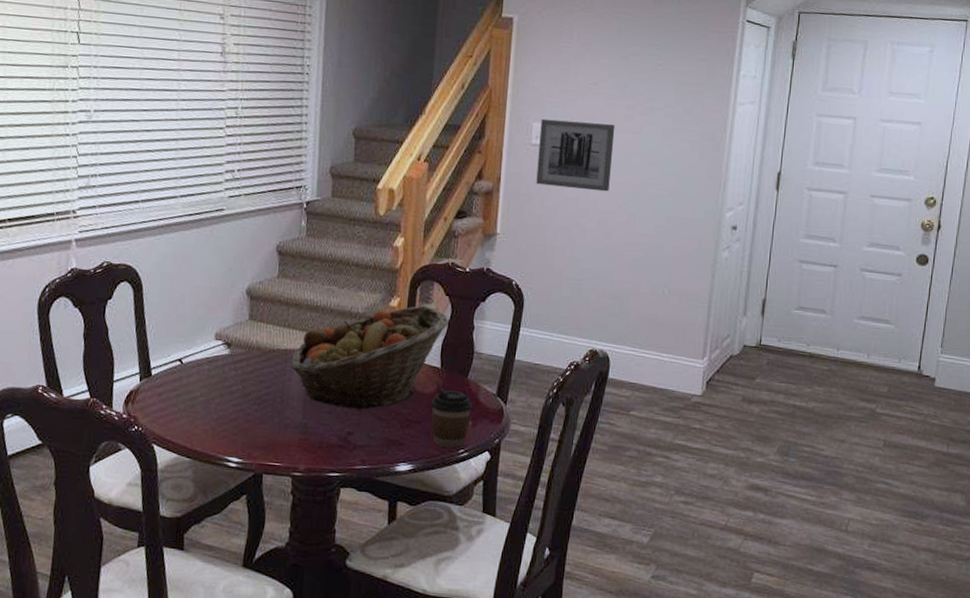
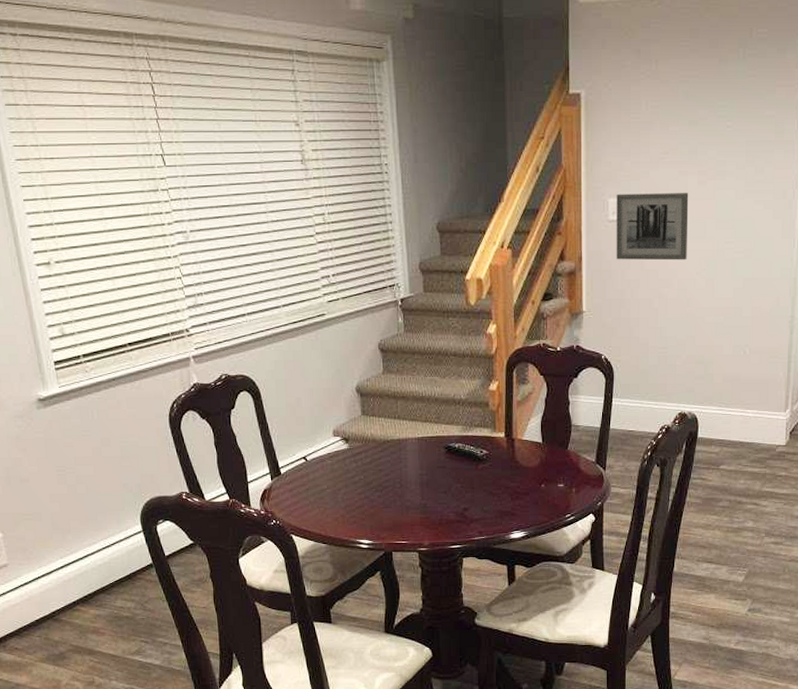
fruit basket: present [291,305,450,410] -> none [405,386,547,488]
coffee cup: present [431,388,473,448] -> none [537,461,575,513]

